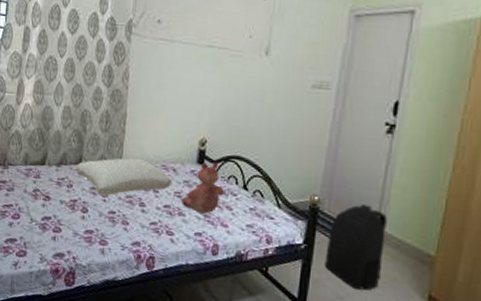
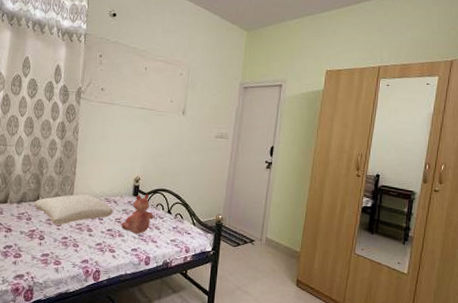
backpack: present [324,204,387,291] -> none [227,219,268,280]

